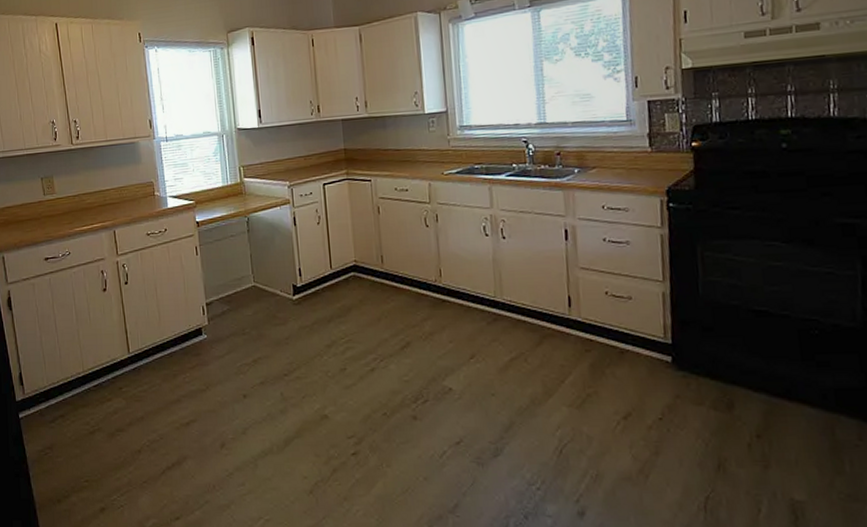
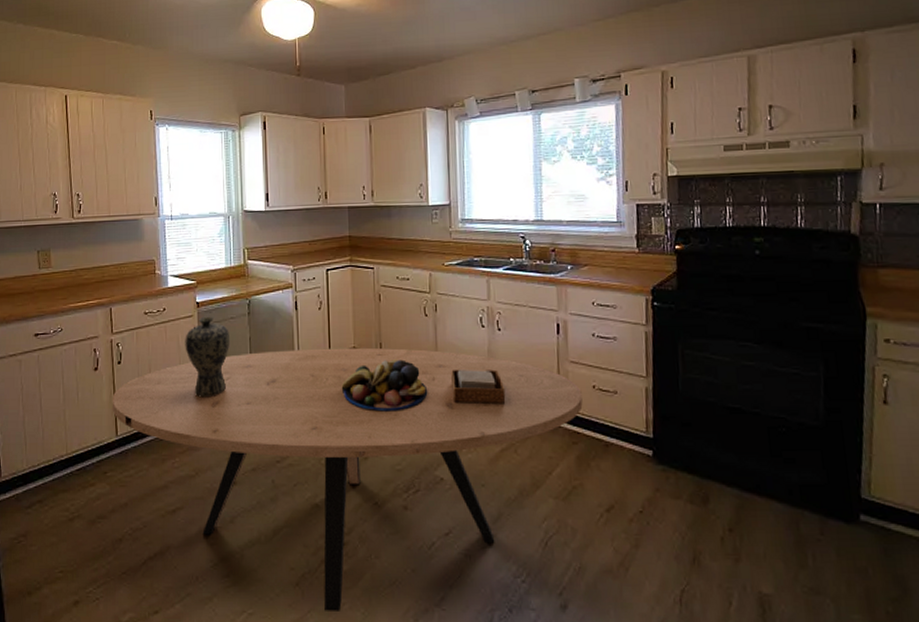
dining table: none [122,260,595,518] -> present [112,347,583,611]
vase: none [187,235,231,315] -> present [185,316,229,398]
fruit bowl: none [344,271,433,324] -> present [341,359,428,412]
napkin holder: none [455,278,514,314] -> present [451,369,506,405]

